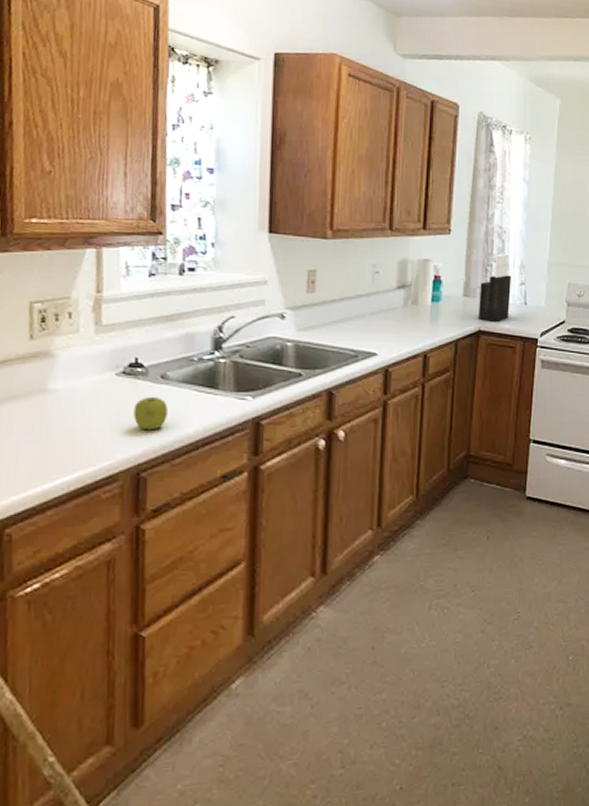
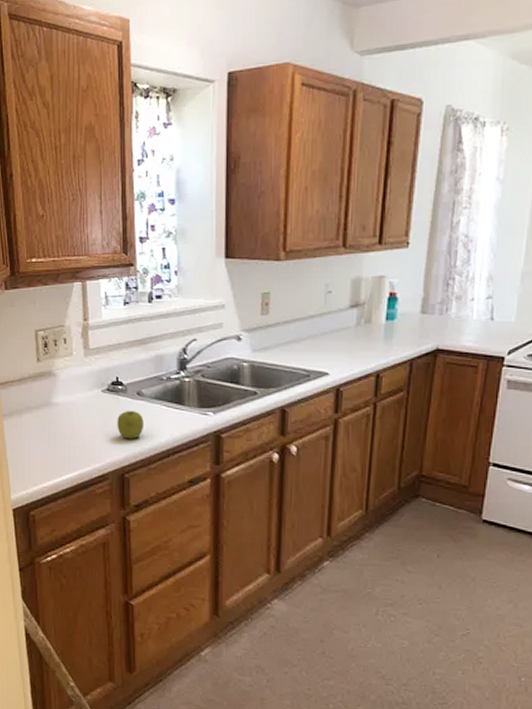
knife block: present [479,253,512,321] -> none [437,265,478,339]

